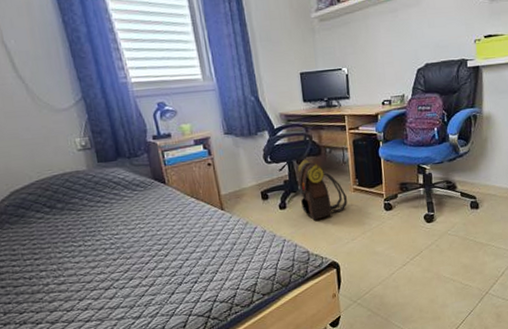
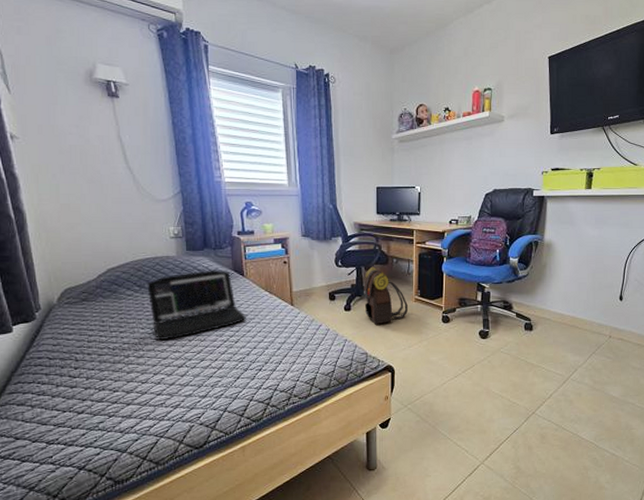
laptop: none [58,180,174,264] -> present [147,270,246,341]

